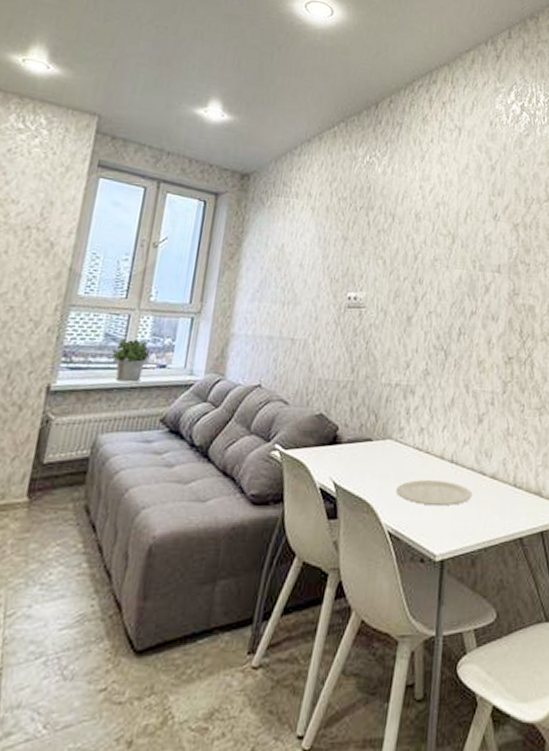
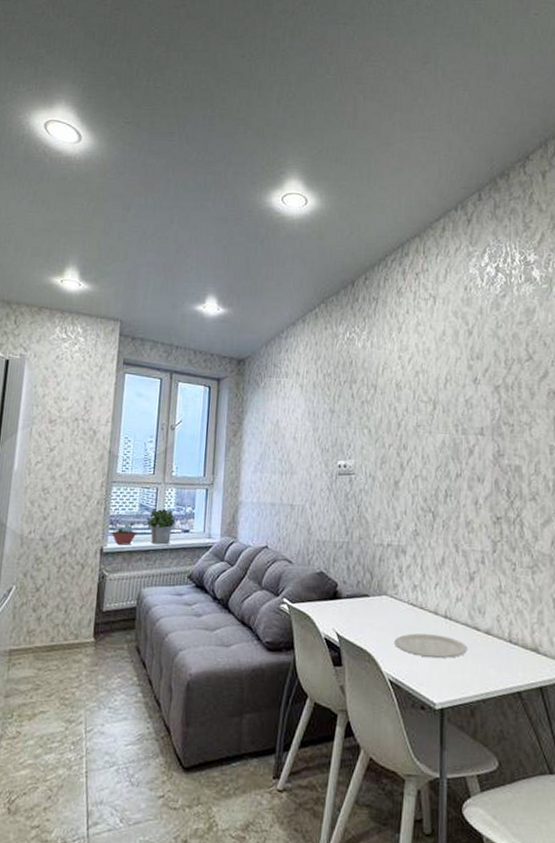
potted flower: none [62,353,99,382] -> present [110,521,138,545]

